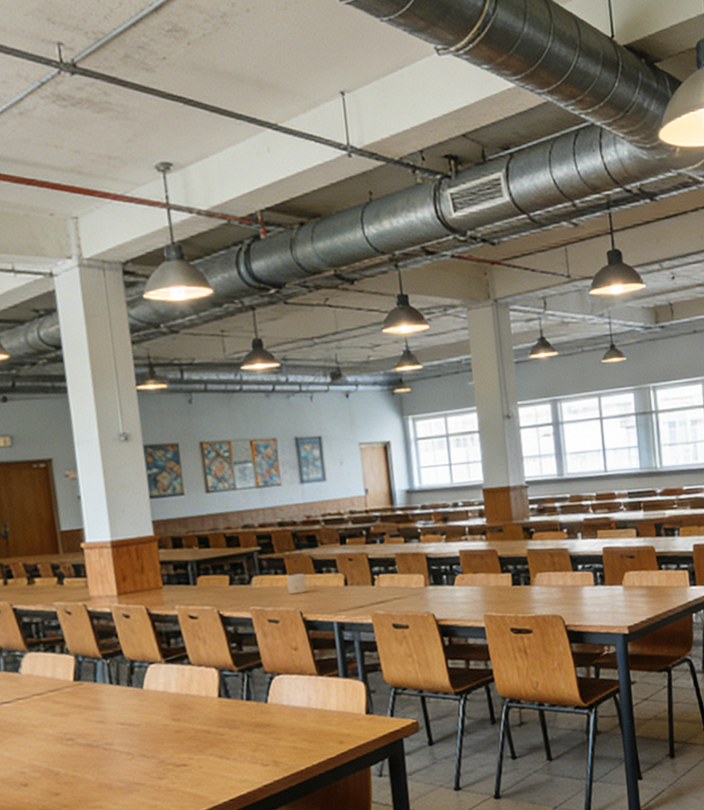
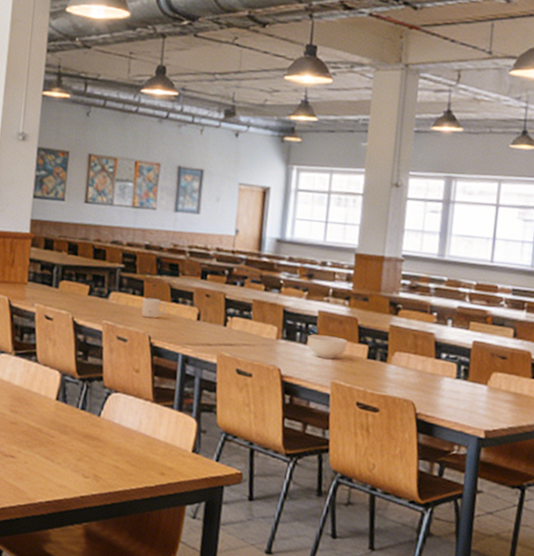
bowl: none [454,571,492,595] -> present [307,334,347,359]

